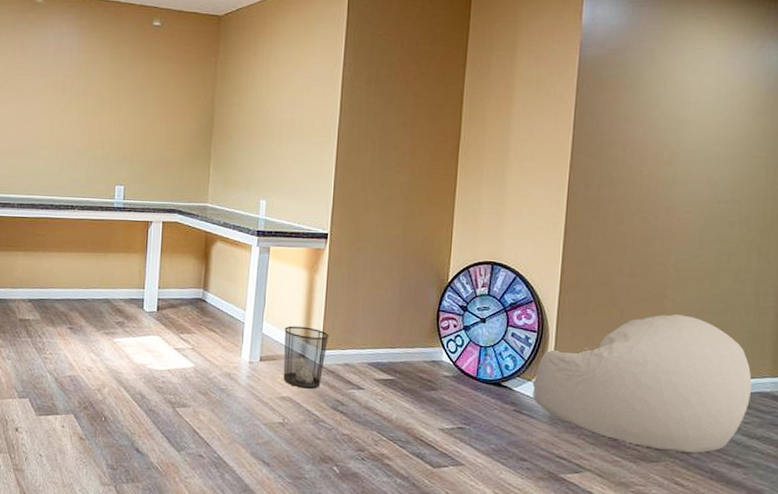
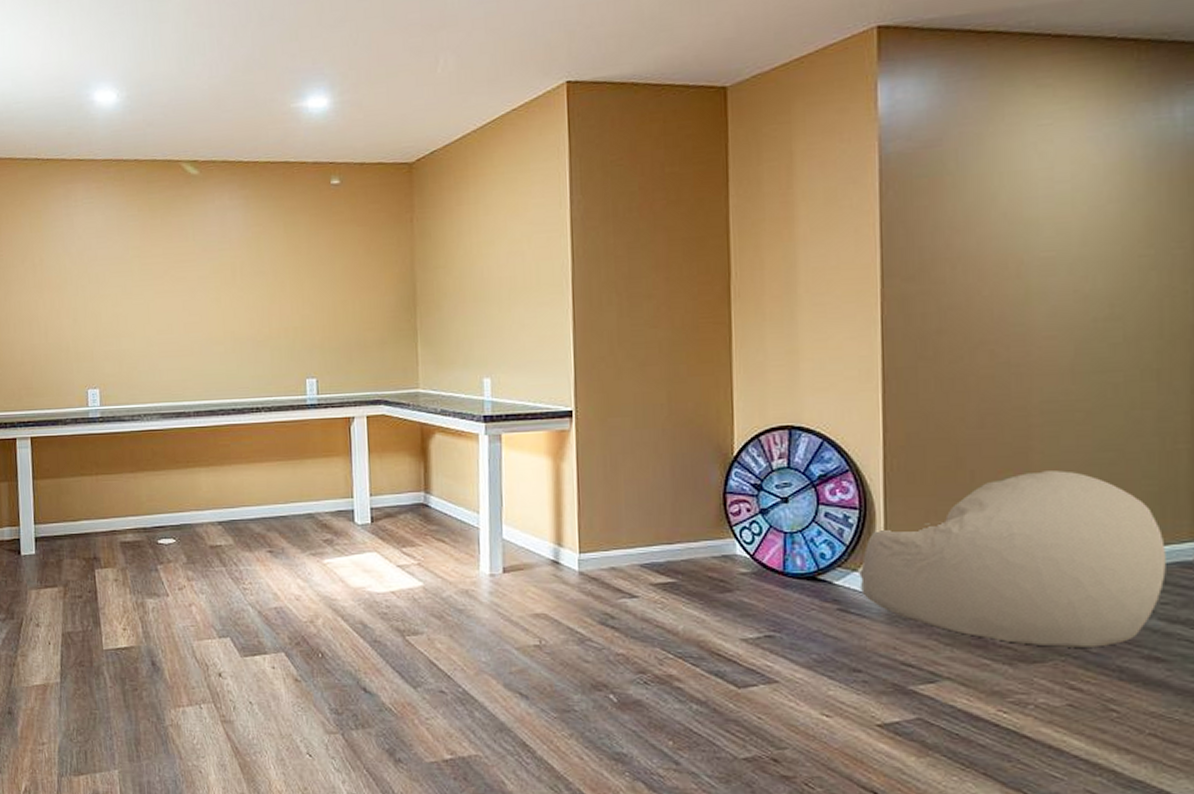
waste bin: present [283,326,329,389] -> none [530,526,587,602]

